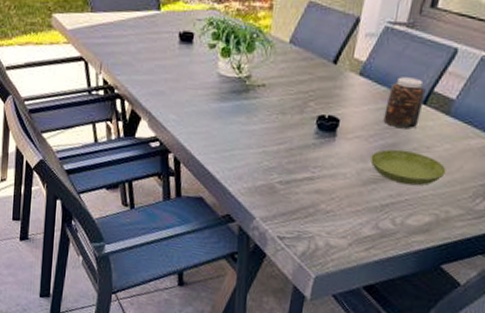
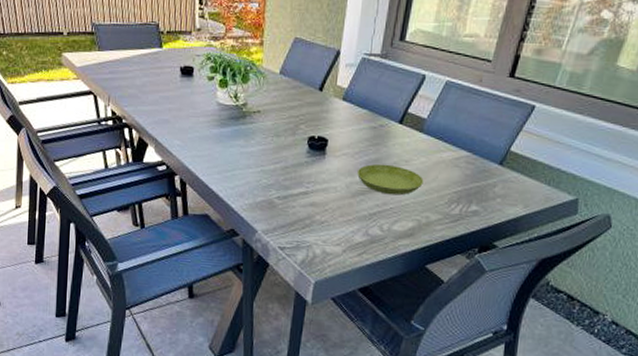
jar: present [383,77,426,128] -> none [366,100,401,145]

